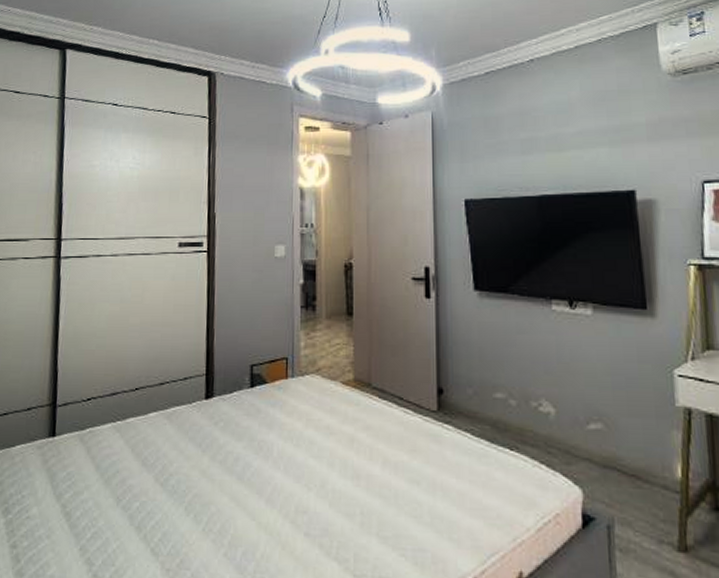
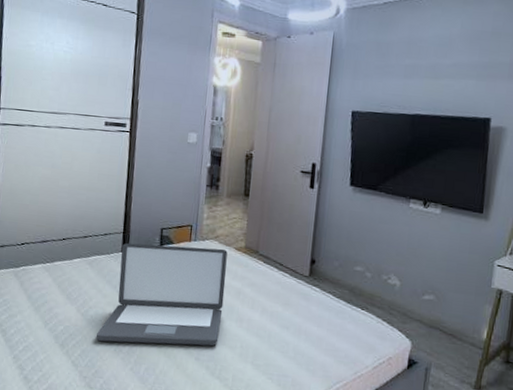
laptop: none [179,384,334,520] -> present [96,243,228,346]

